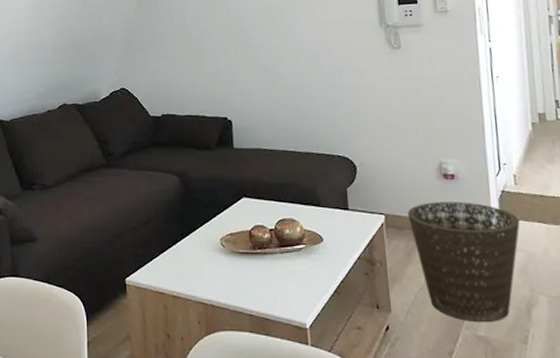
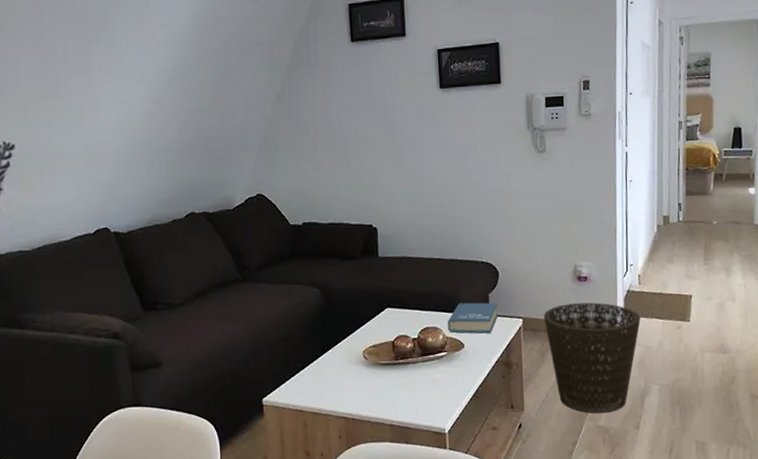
book: none [304,196,358,228] -> present [447,302,499,334]

